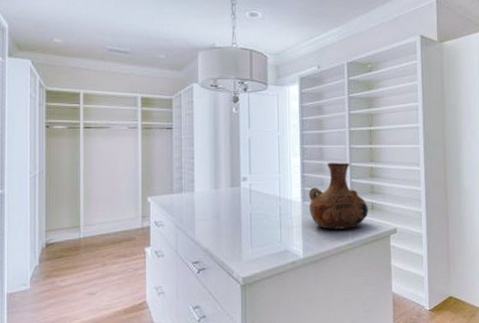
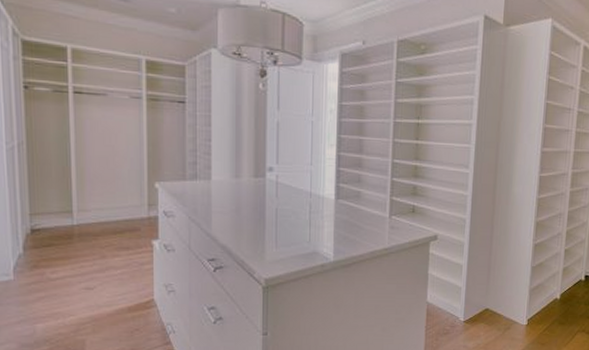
vase: present [308,162,368,230] -> none [343,157,409,233]

